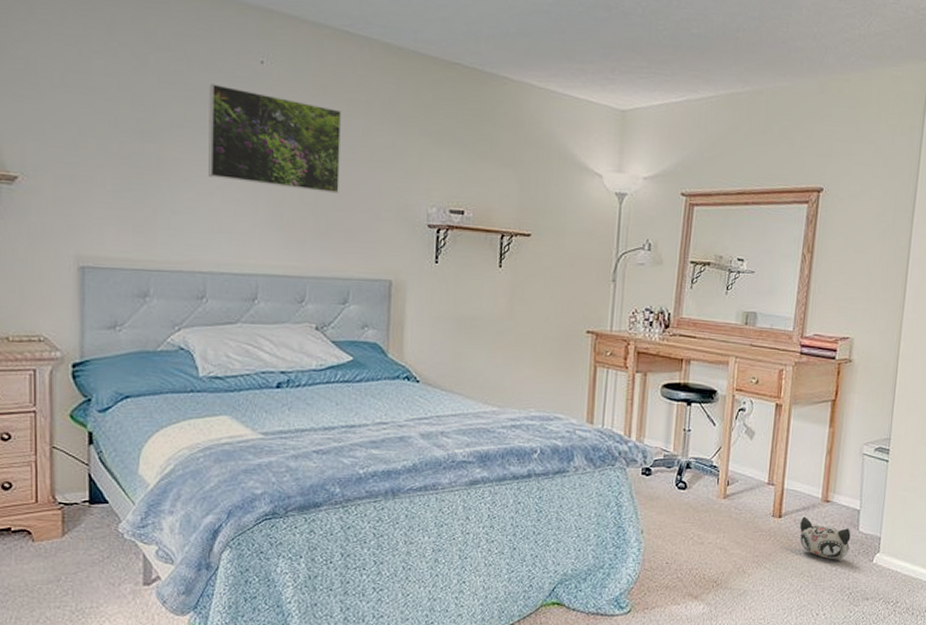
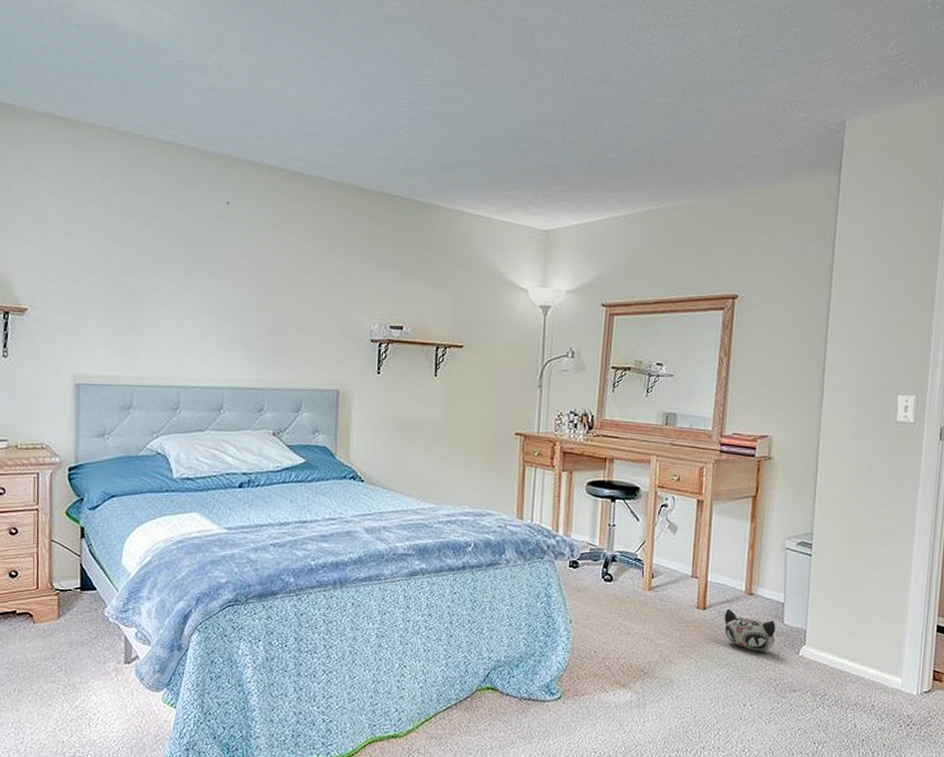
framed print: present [209,84,342,194] -> none [183,224,296,315]

